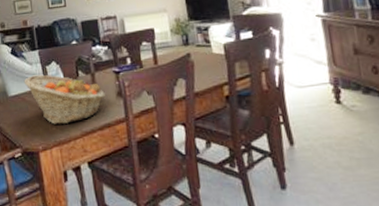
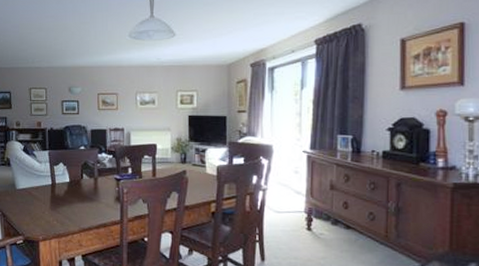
fruit basket: present [23,74,105,124] -> none [32,173,105,220]

